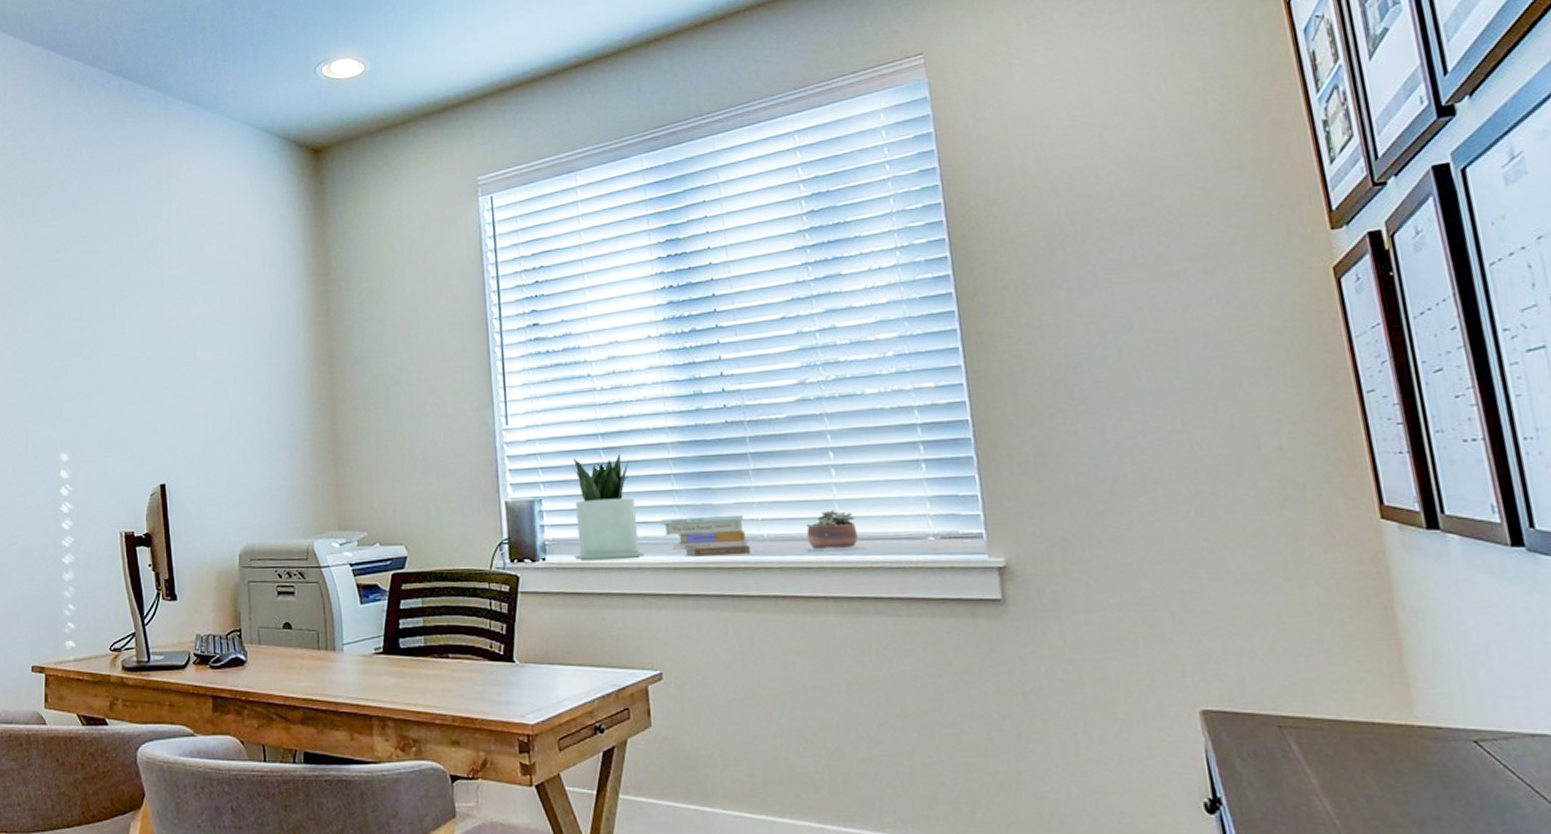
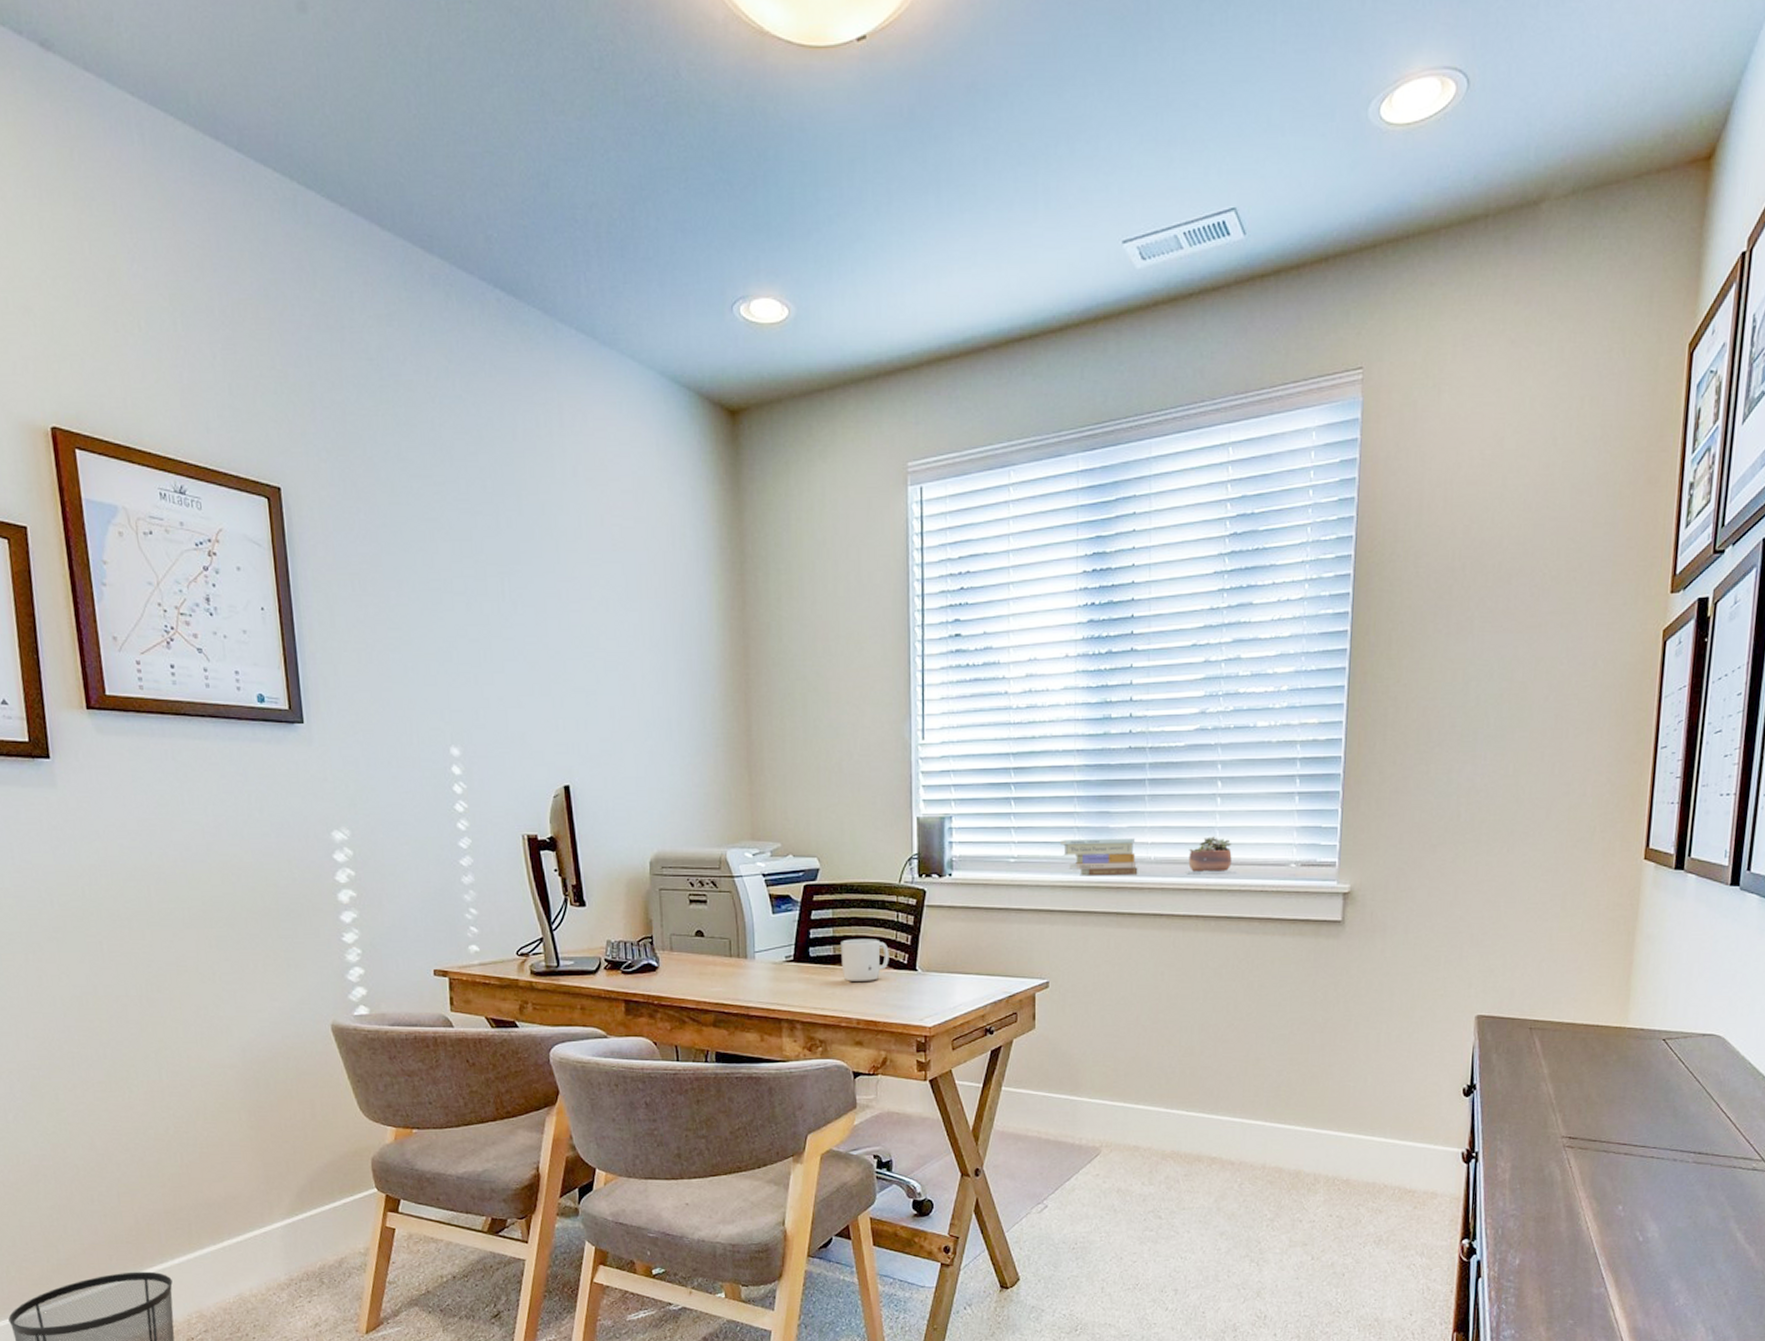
mug: none [432,628,484,676] -> present [841,939,889,983]
planter: present [573,454,646,561] -> none [978,775,1045,878]

